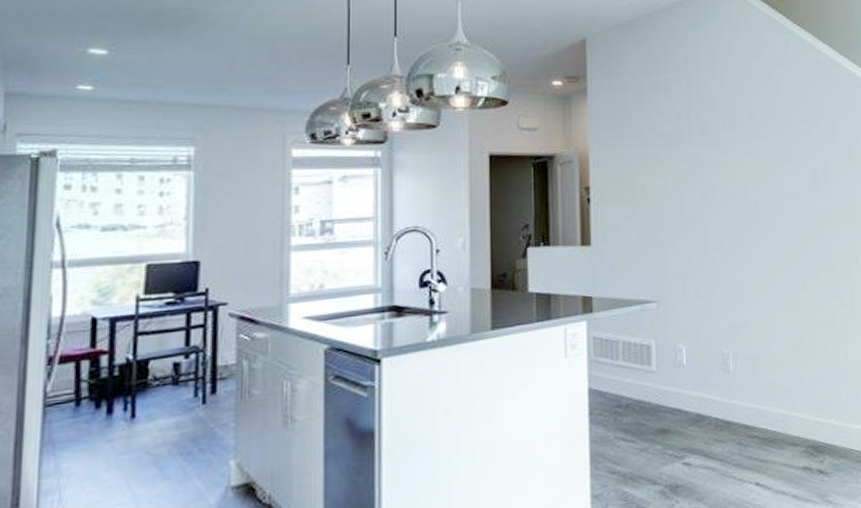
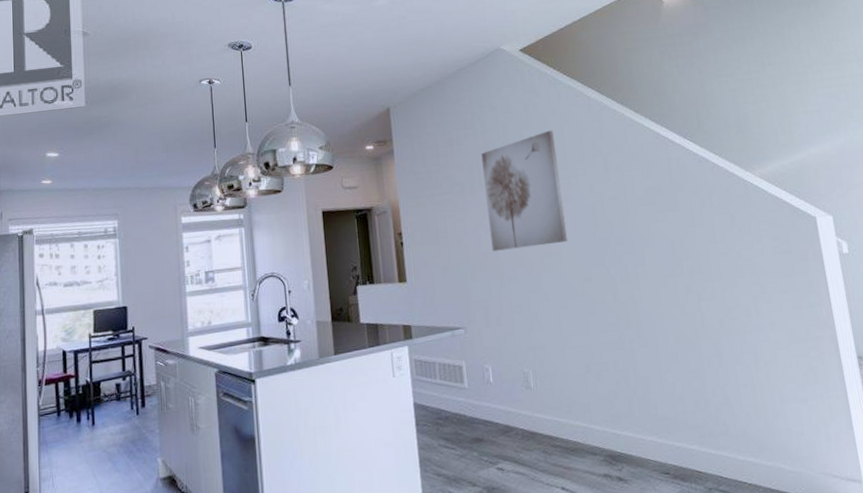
wall art: none [693,83,783,215] -> present [481,130,567,251]

